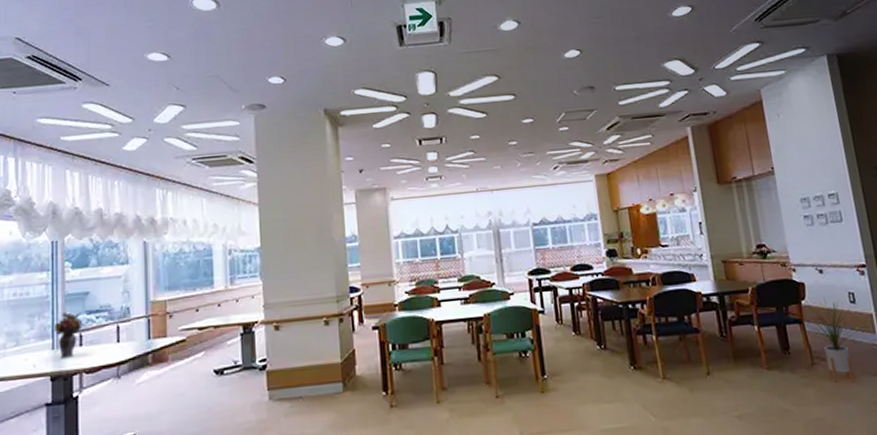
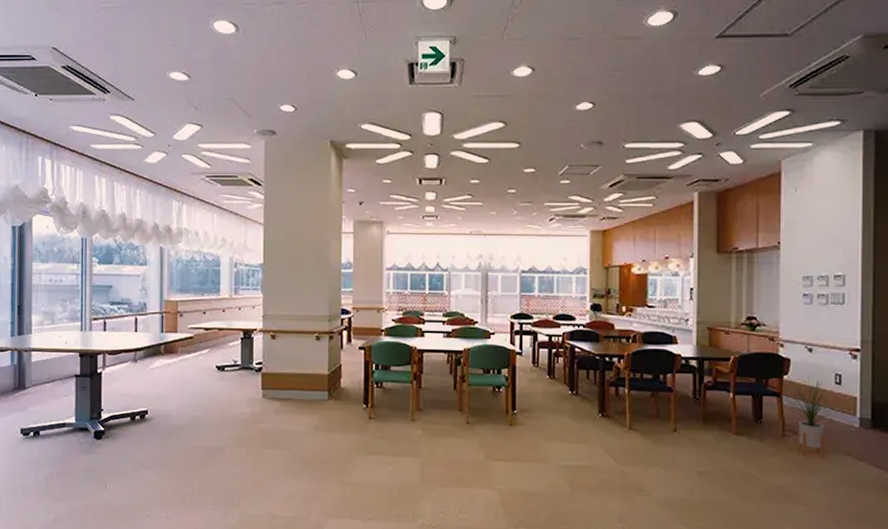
flower arrangement: present [53,312,83,359] -> none [82,301,107,340]

